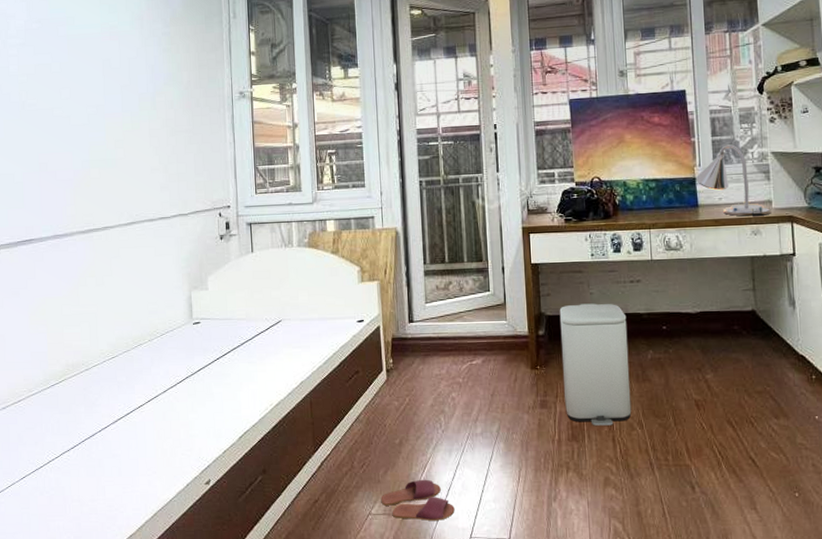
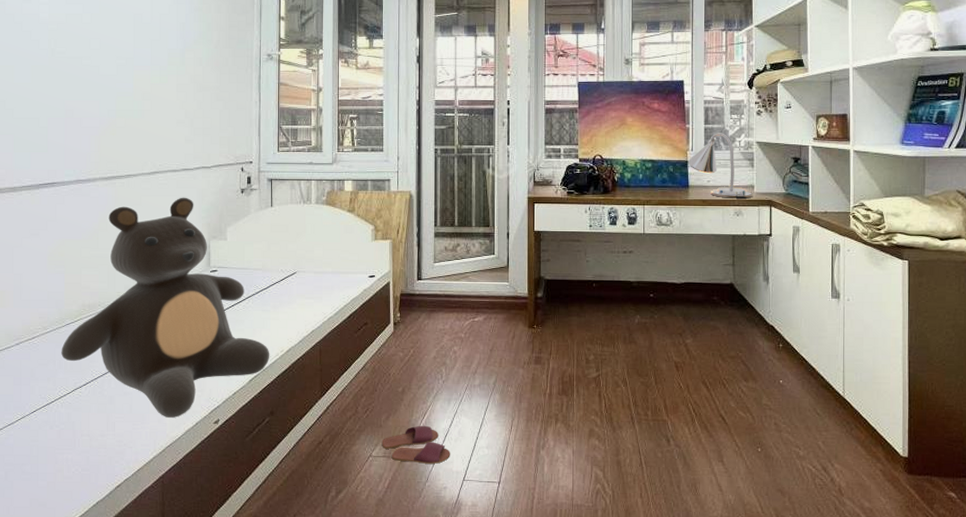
teddy bear: none [47,247,259,479] -> present [61,197,270,418]
pedal bin: present [559,303,632,427] -> none [557,270,618,383]

